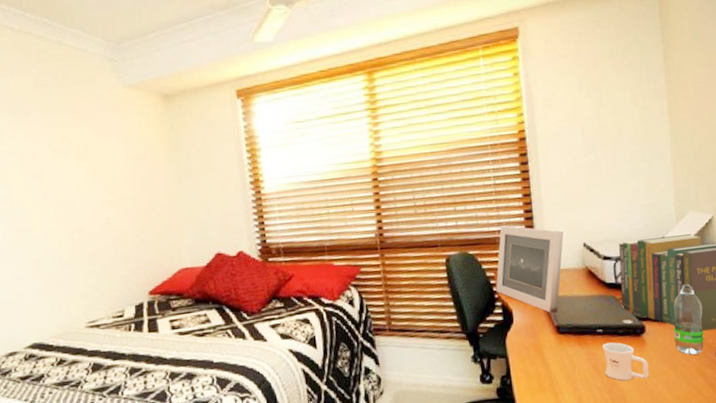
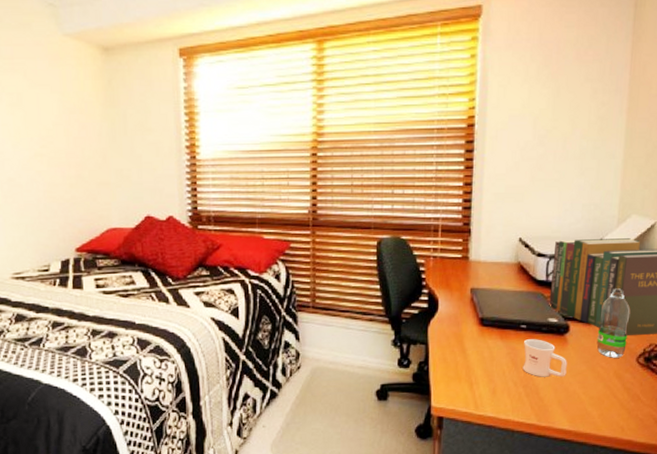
picture frame: present [496,225,564,314] -> none [424,213,500,305]

